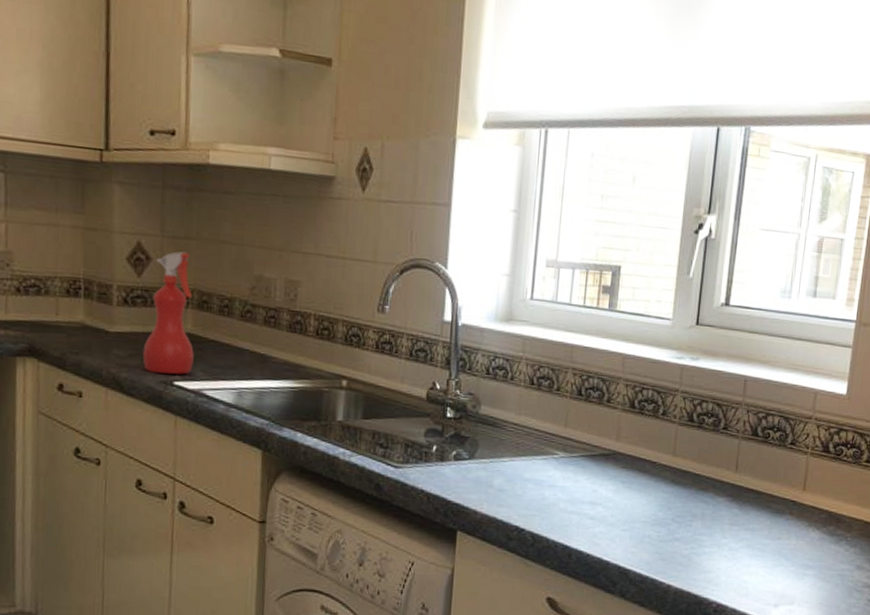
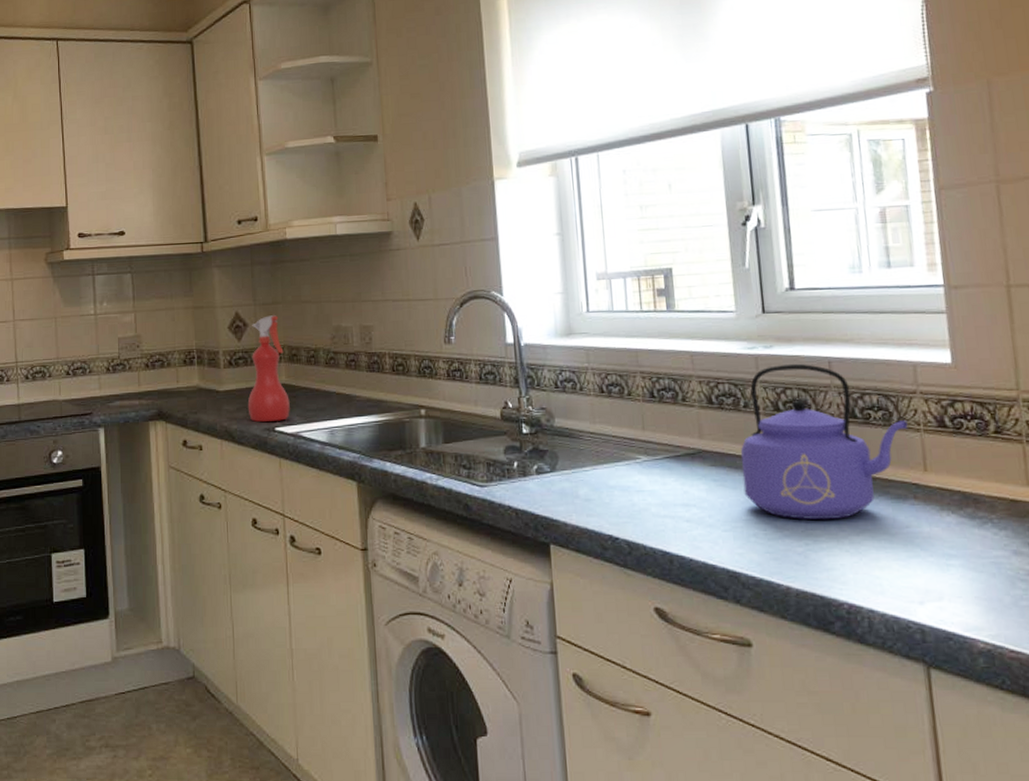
kettle: none [647,377,799,528] -> present [741,363,908,520]

